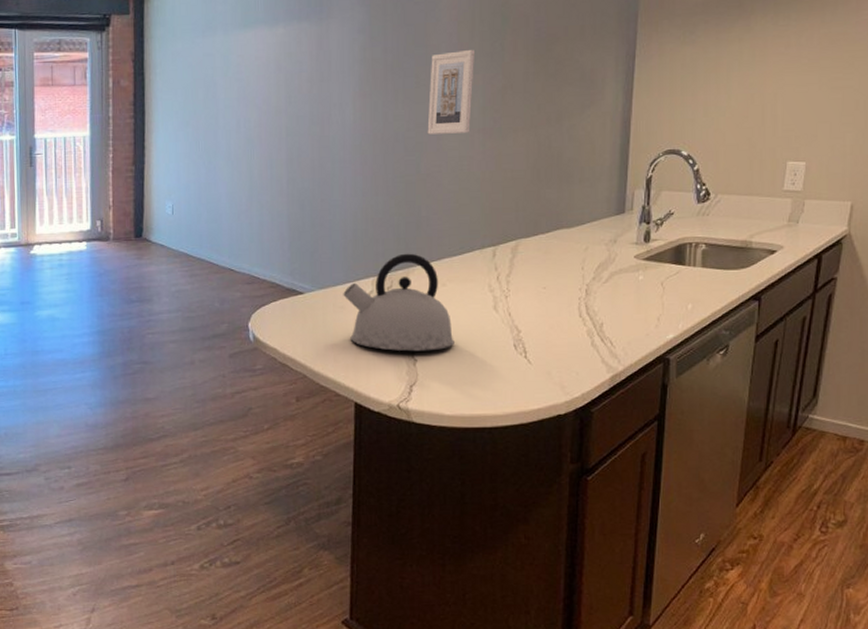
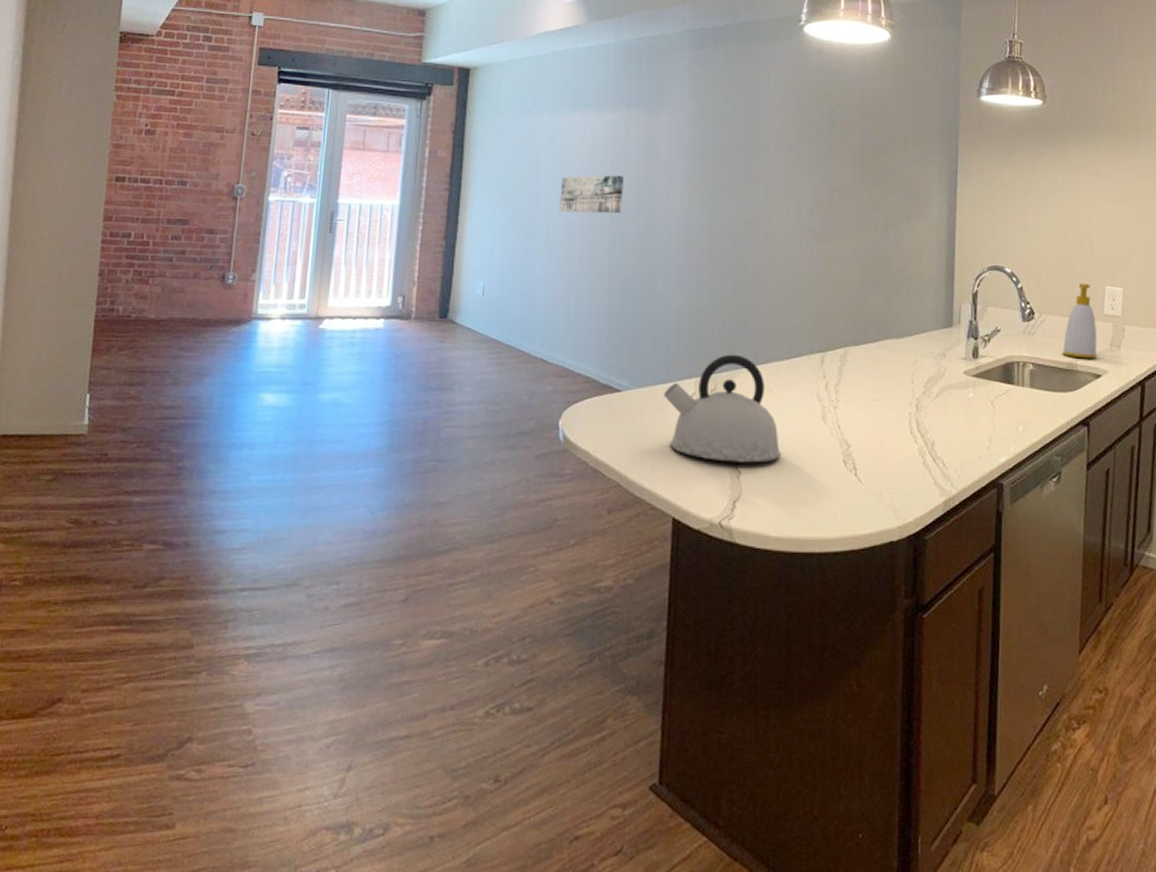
wall art: none [238,89,298,130] -> present [560,175,624,214]
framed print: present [427,50,474,135] -> none [755,152,802,233]
soap bottle: none [737,160,775,236] -> present [1062,283,1098,359]

